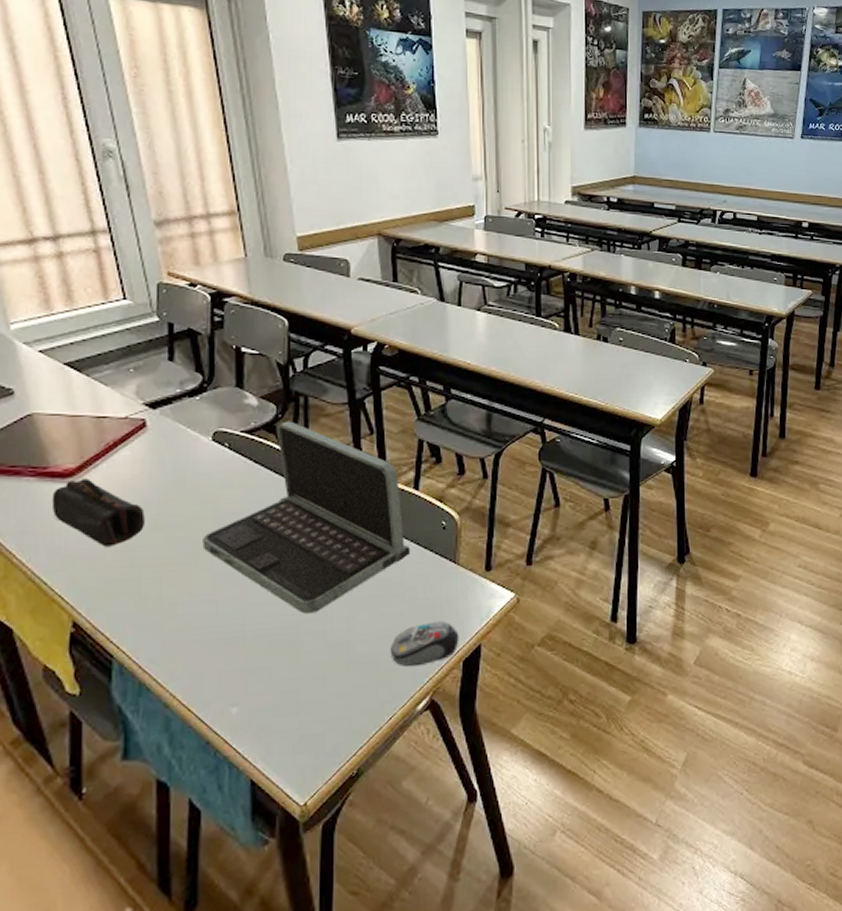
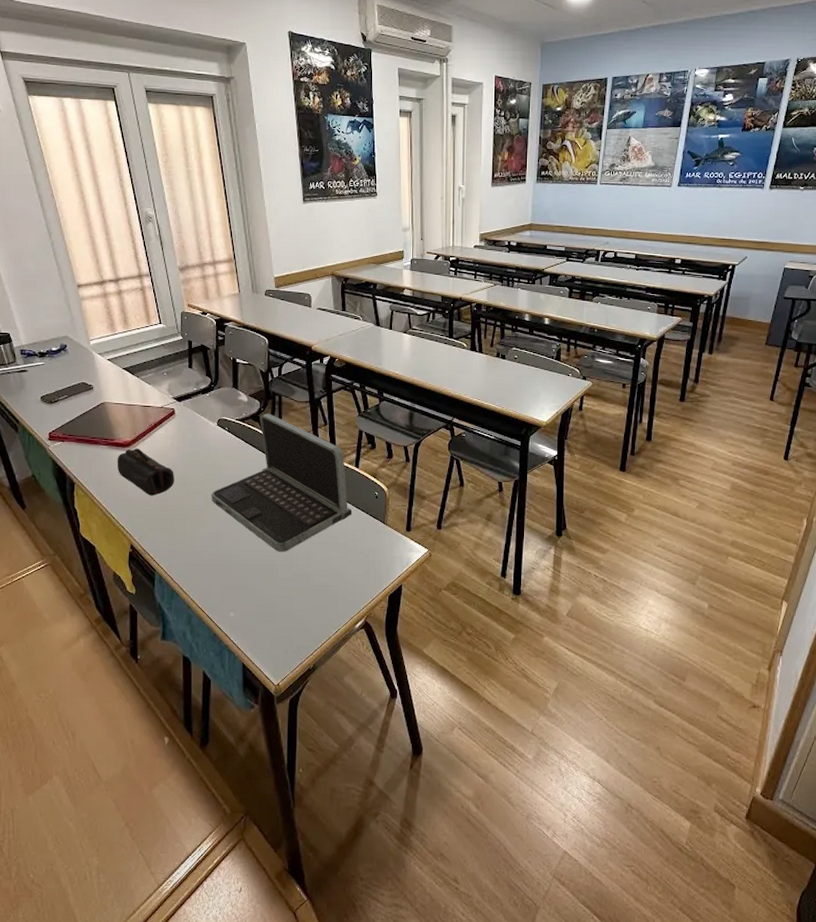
computer mouse: present [390,621,459,667] -> none [337,565,386,597]

